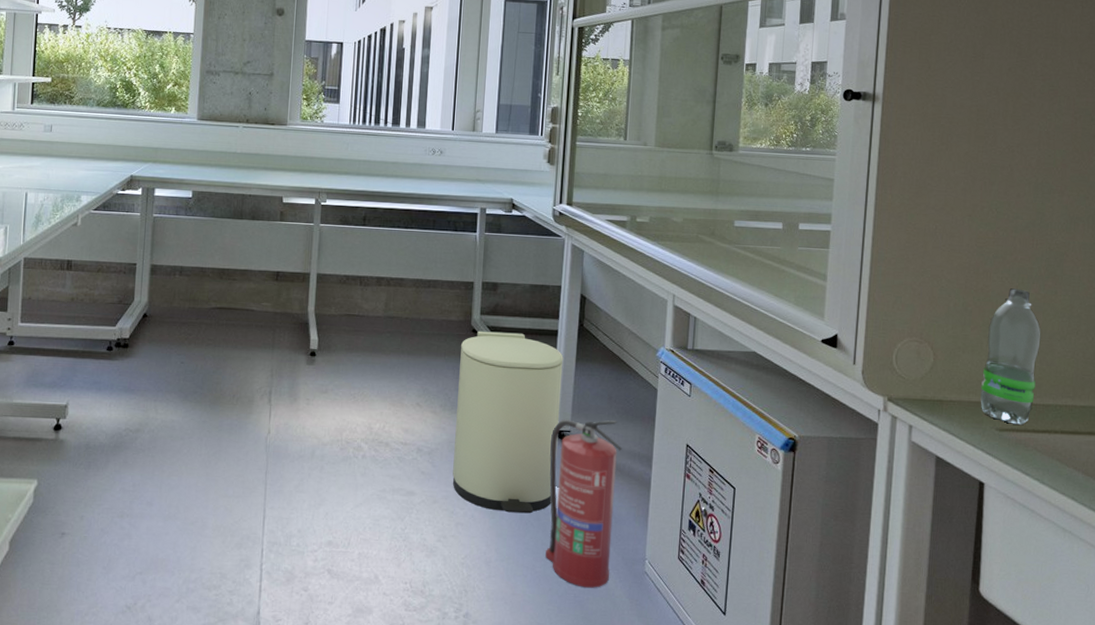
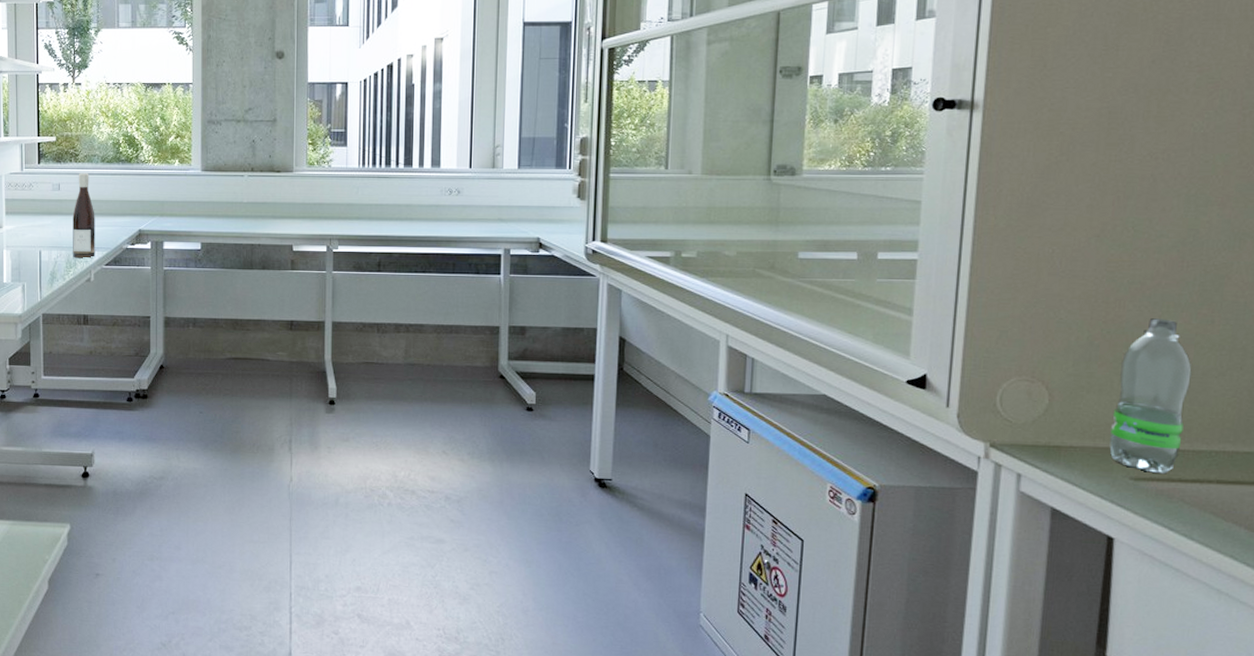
bottle: none [60,115,87,203] -> present [73,173,95,259]
pedal bin: present [453,331,564,514] -> none [484,376,602,564]
fire extinguisher: present [545,419,622,588] -> none [588,467,671,640]

